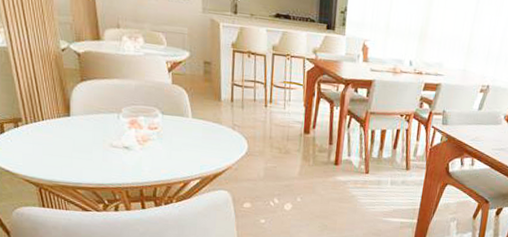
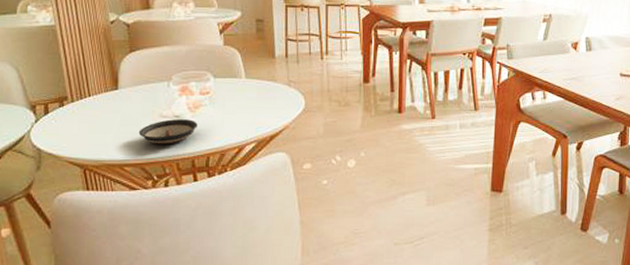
saucer: none [90,149,146,173] -> present [138,119,197,144]

